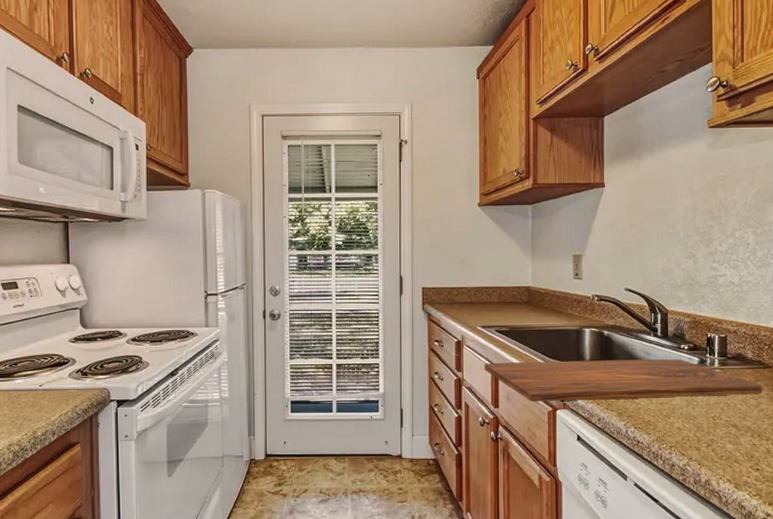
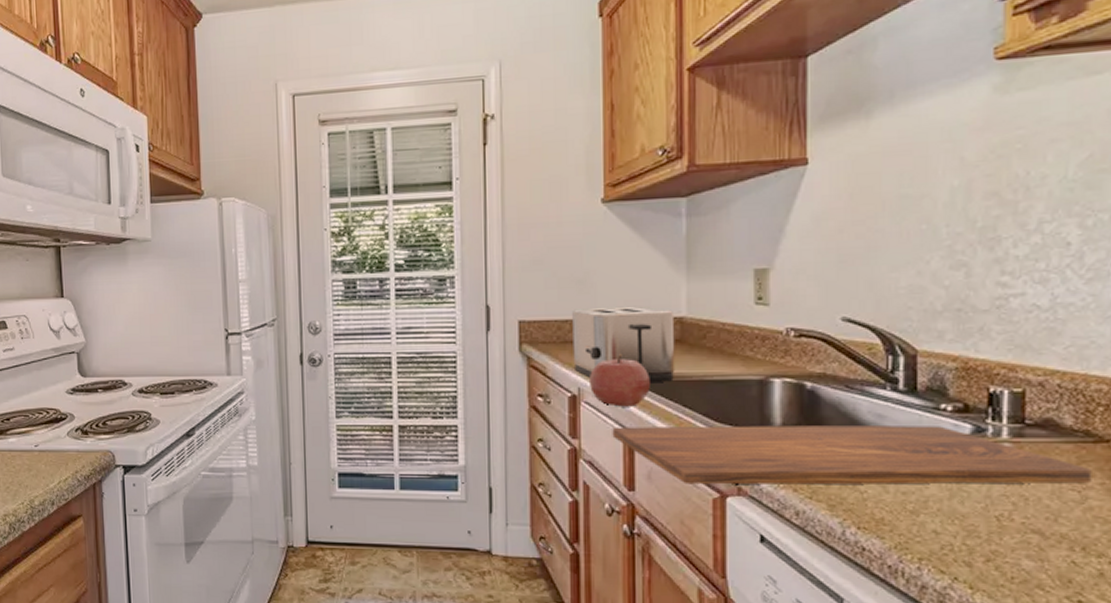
toaster: none [458,278,525,331] -> present [572,306,675,382]
fruit: none [470,311,509,349] -> present [590,353,650,407]

